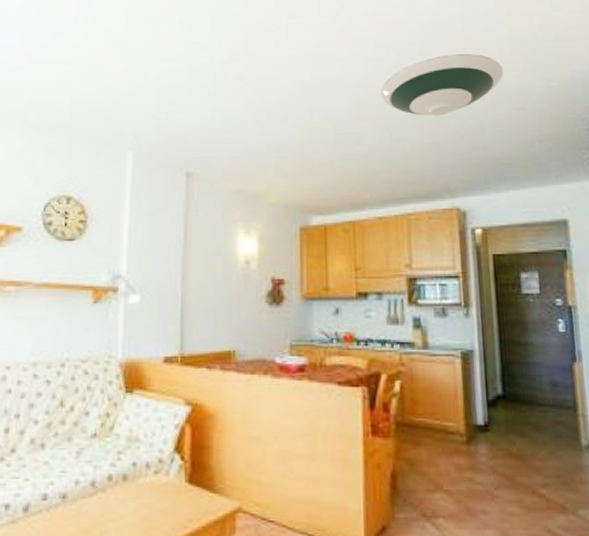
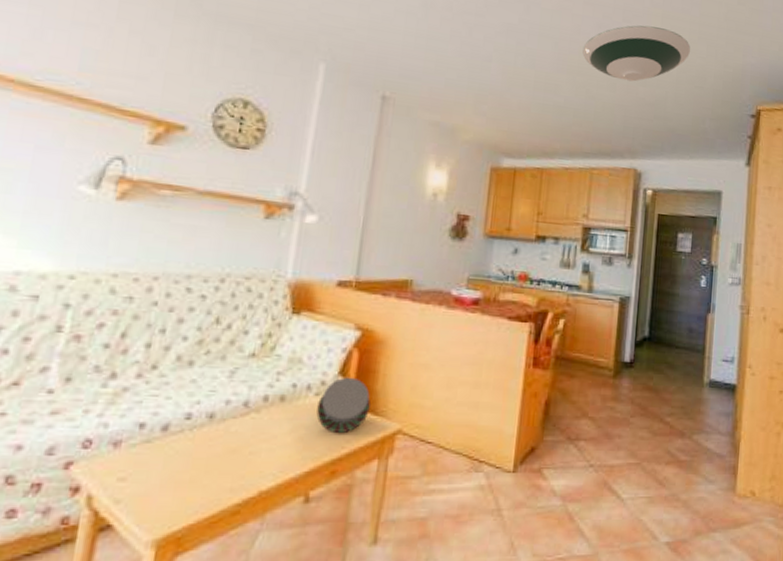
drum: none [157,453,207,513] -> present [316,377,371,434]

